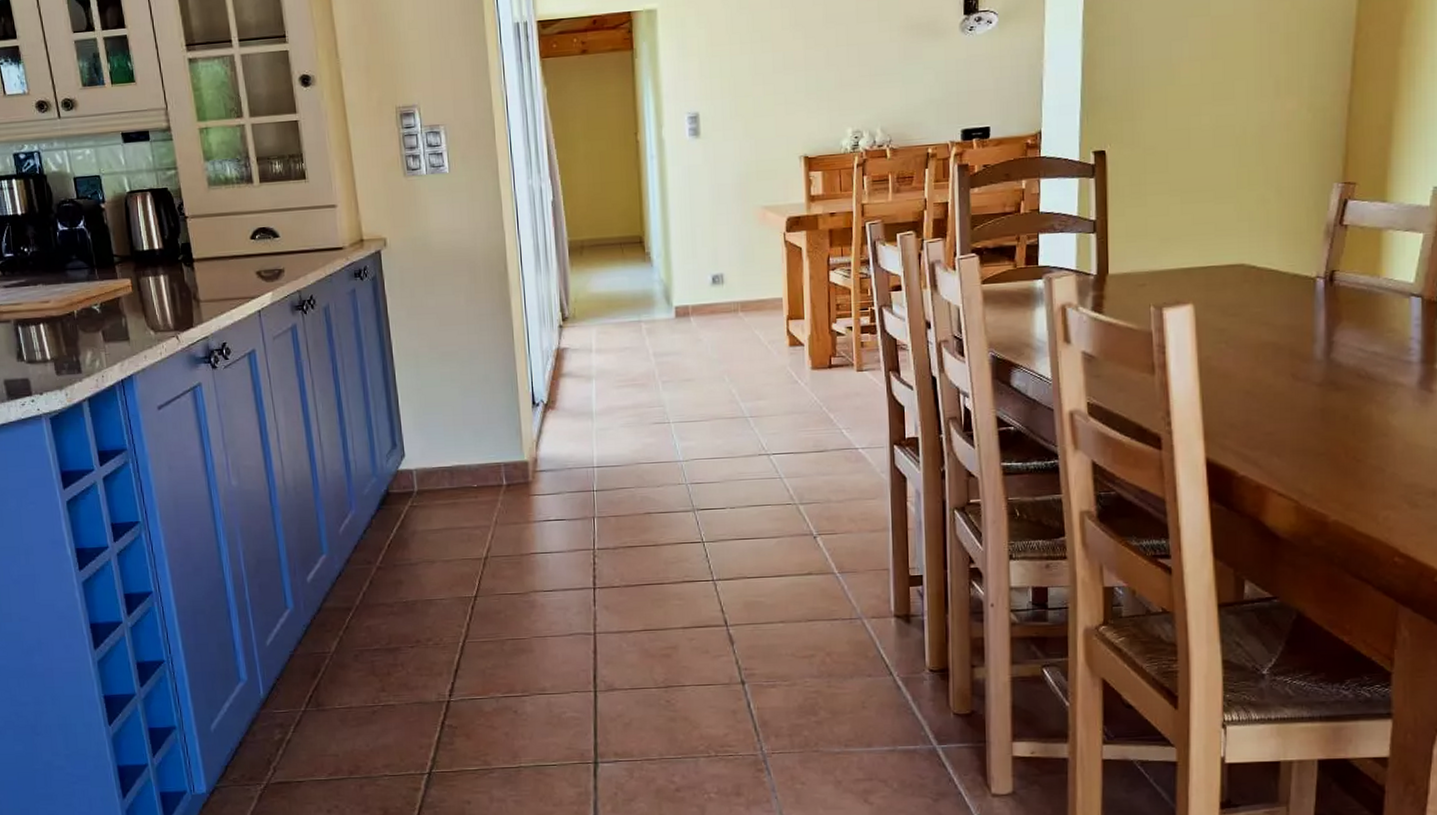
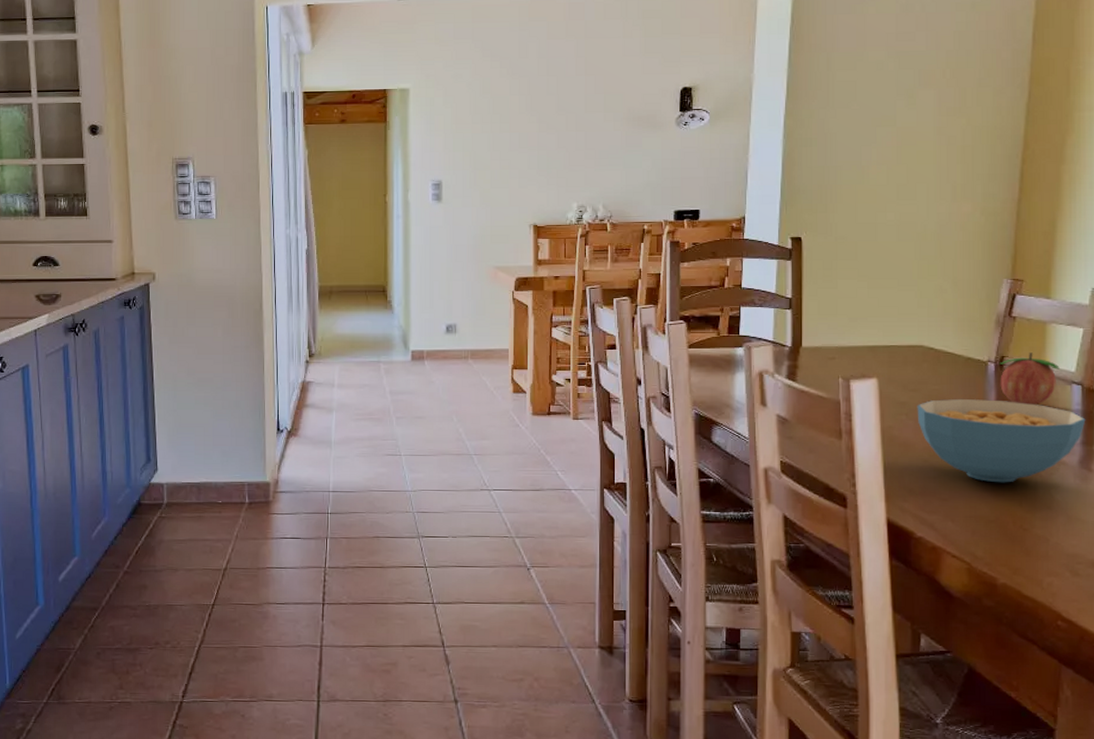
cereal bowl: none [1237,319,1426,411] -> present [917,399,1086,483]
fruit: none [1328,264,1397,323] -> present [999,352,1060,405]

